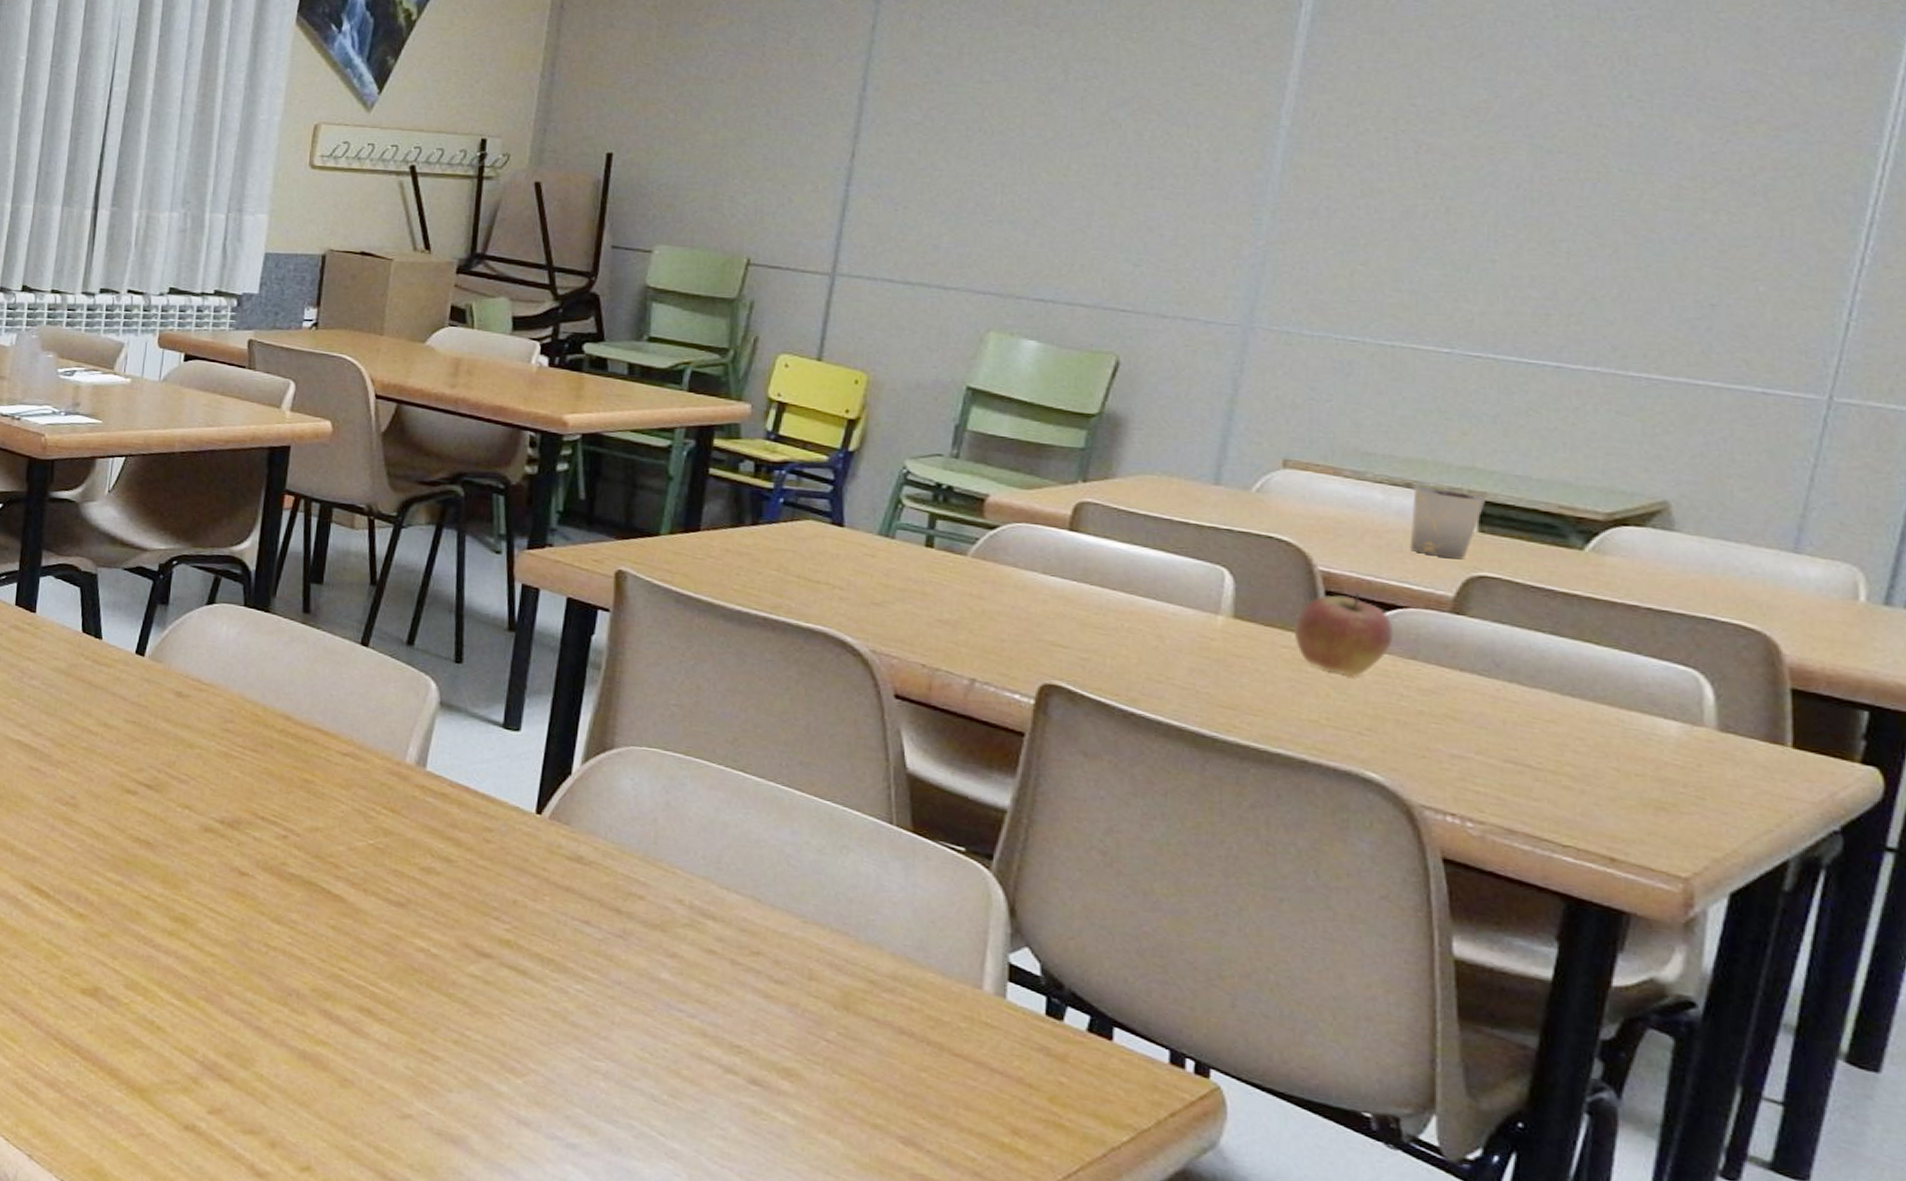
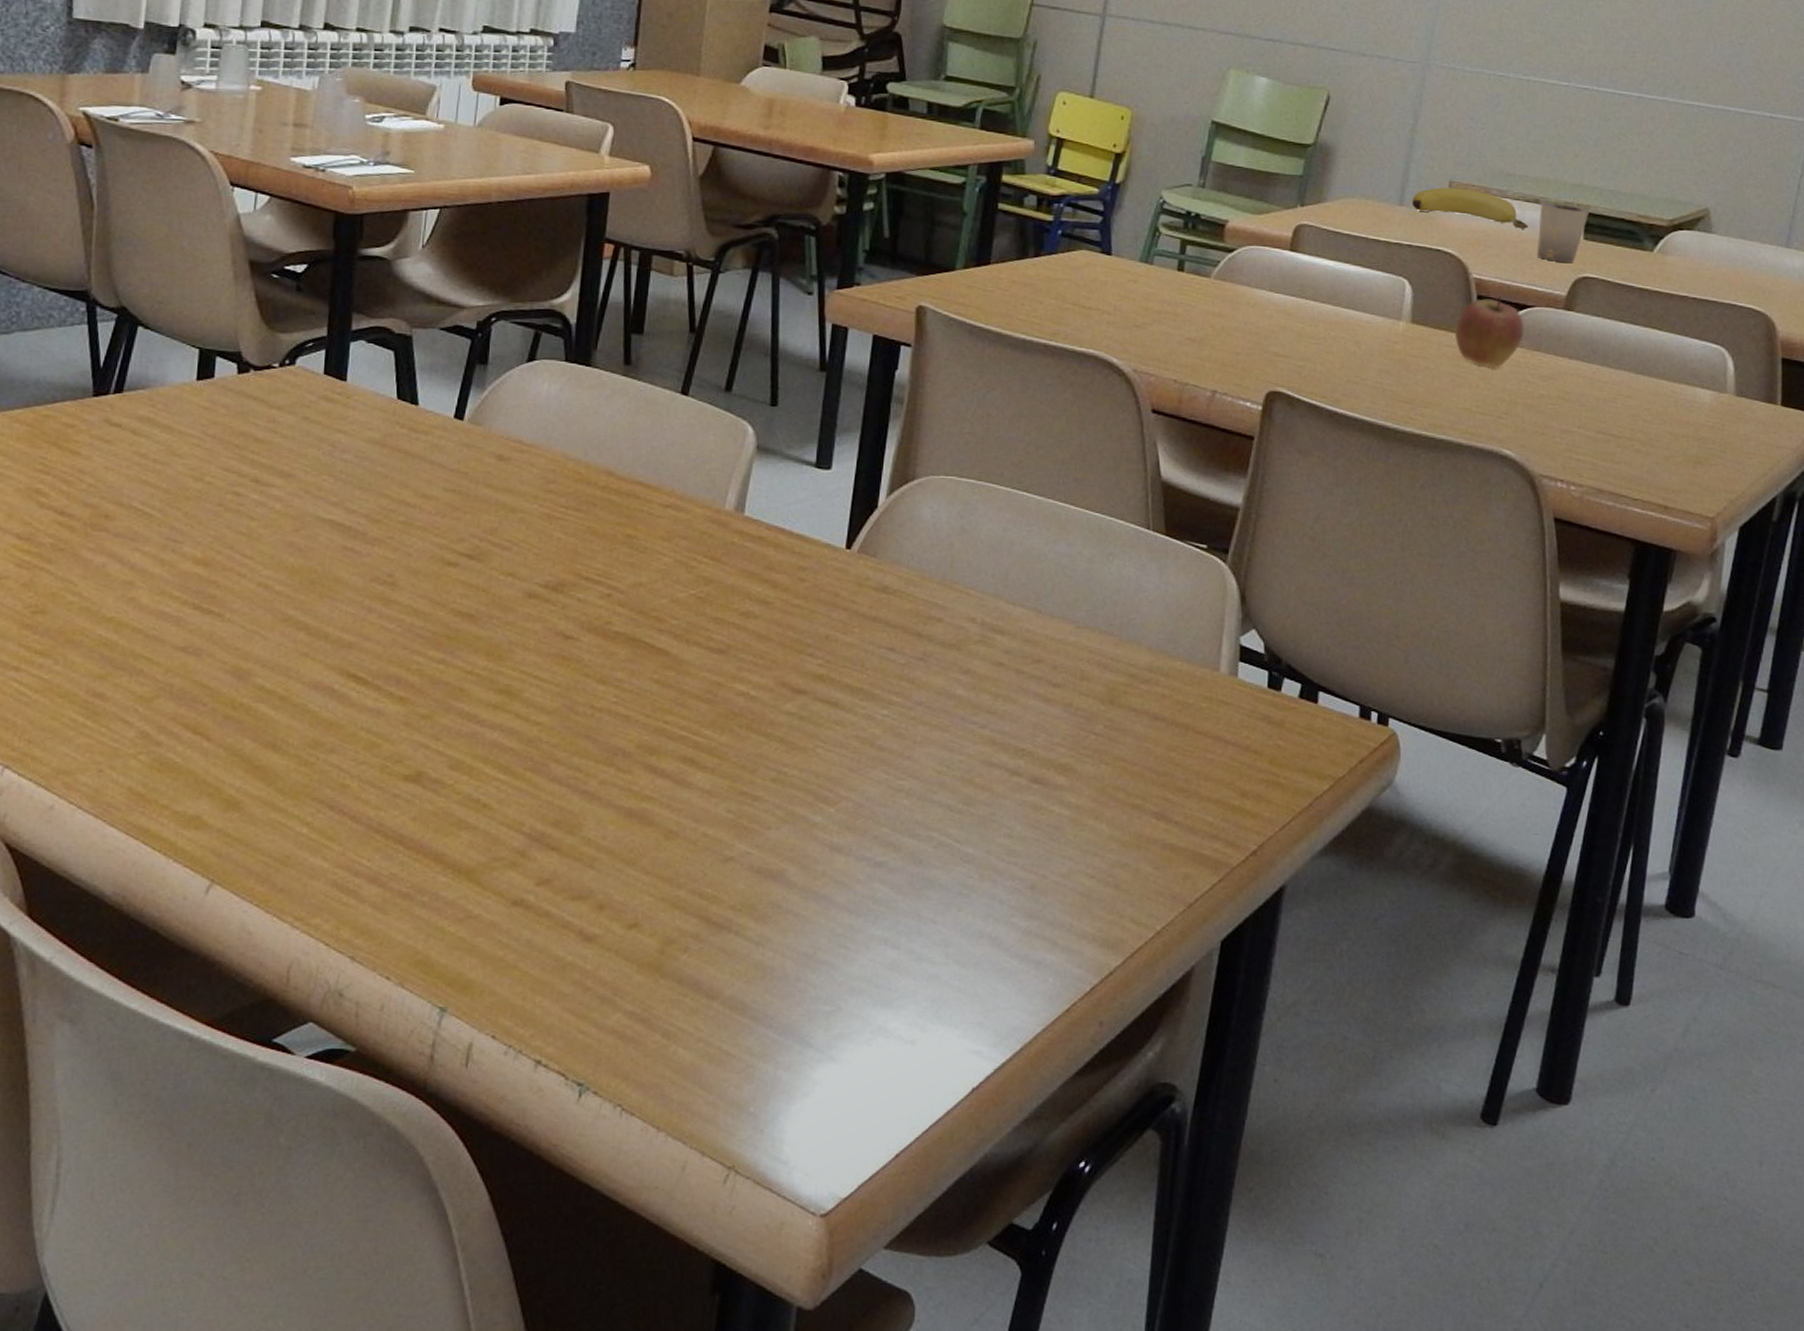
banana: none [1231,466,1397,517] -> present [1411,187,1529,229]

